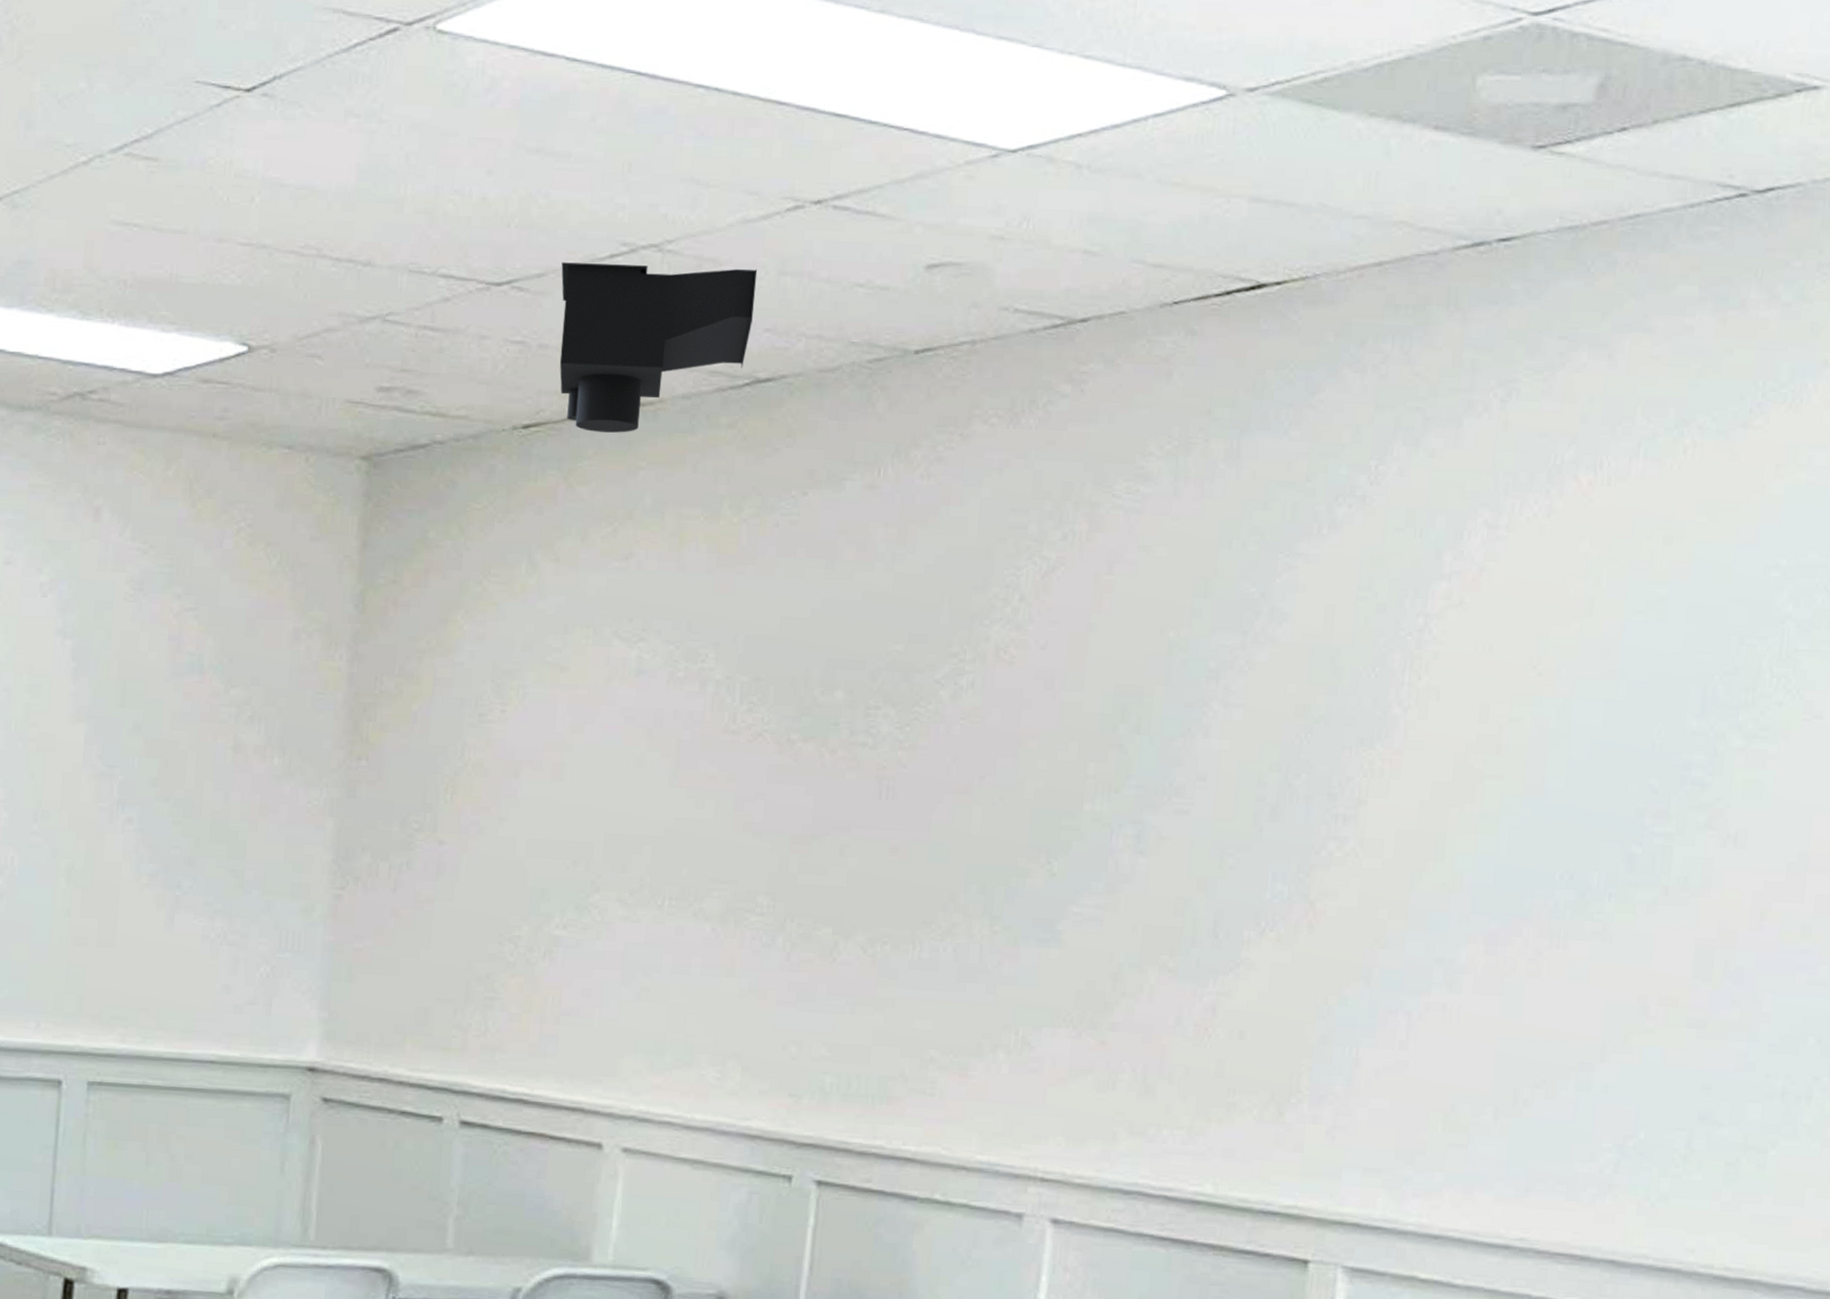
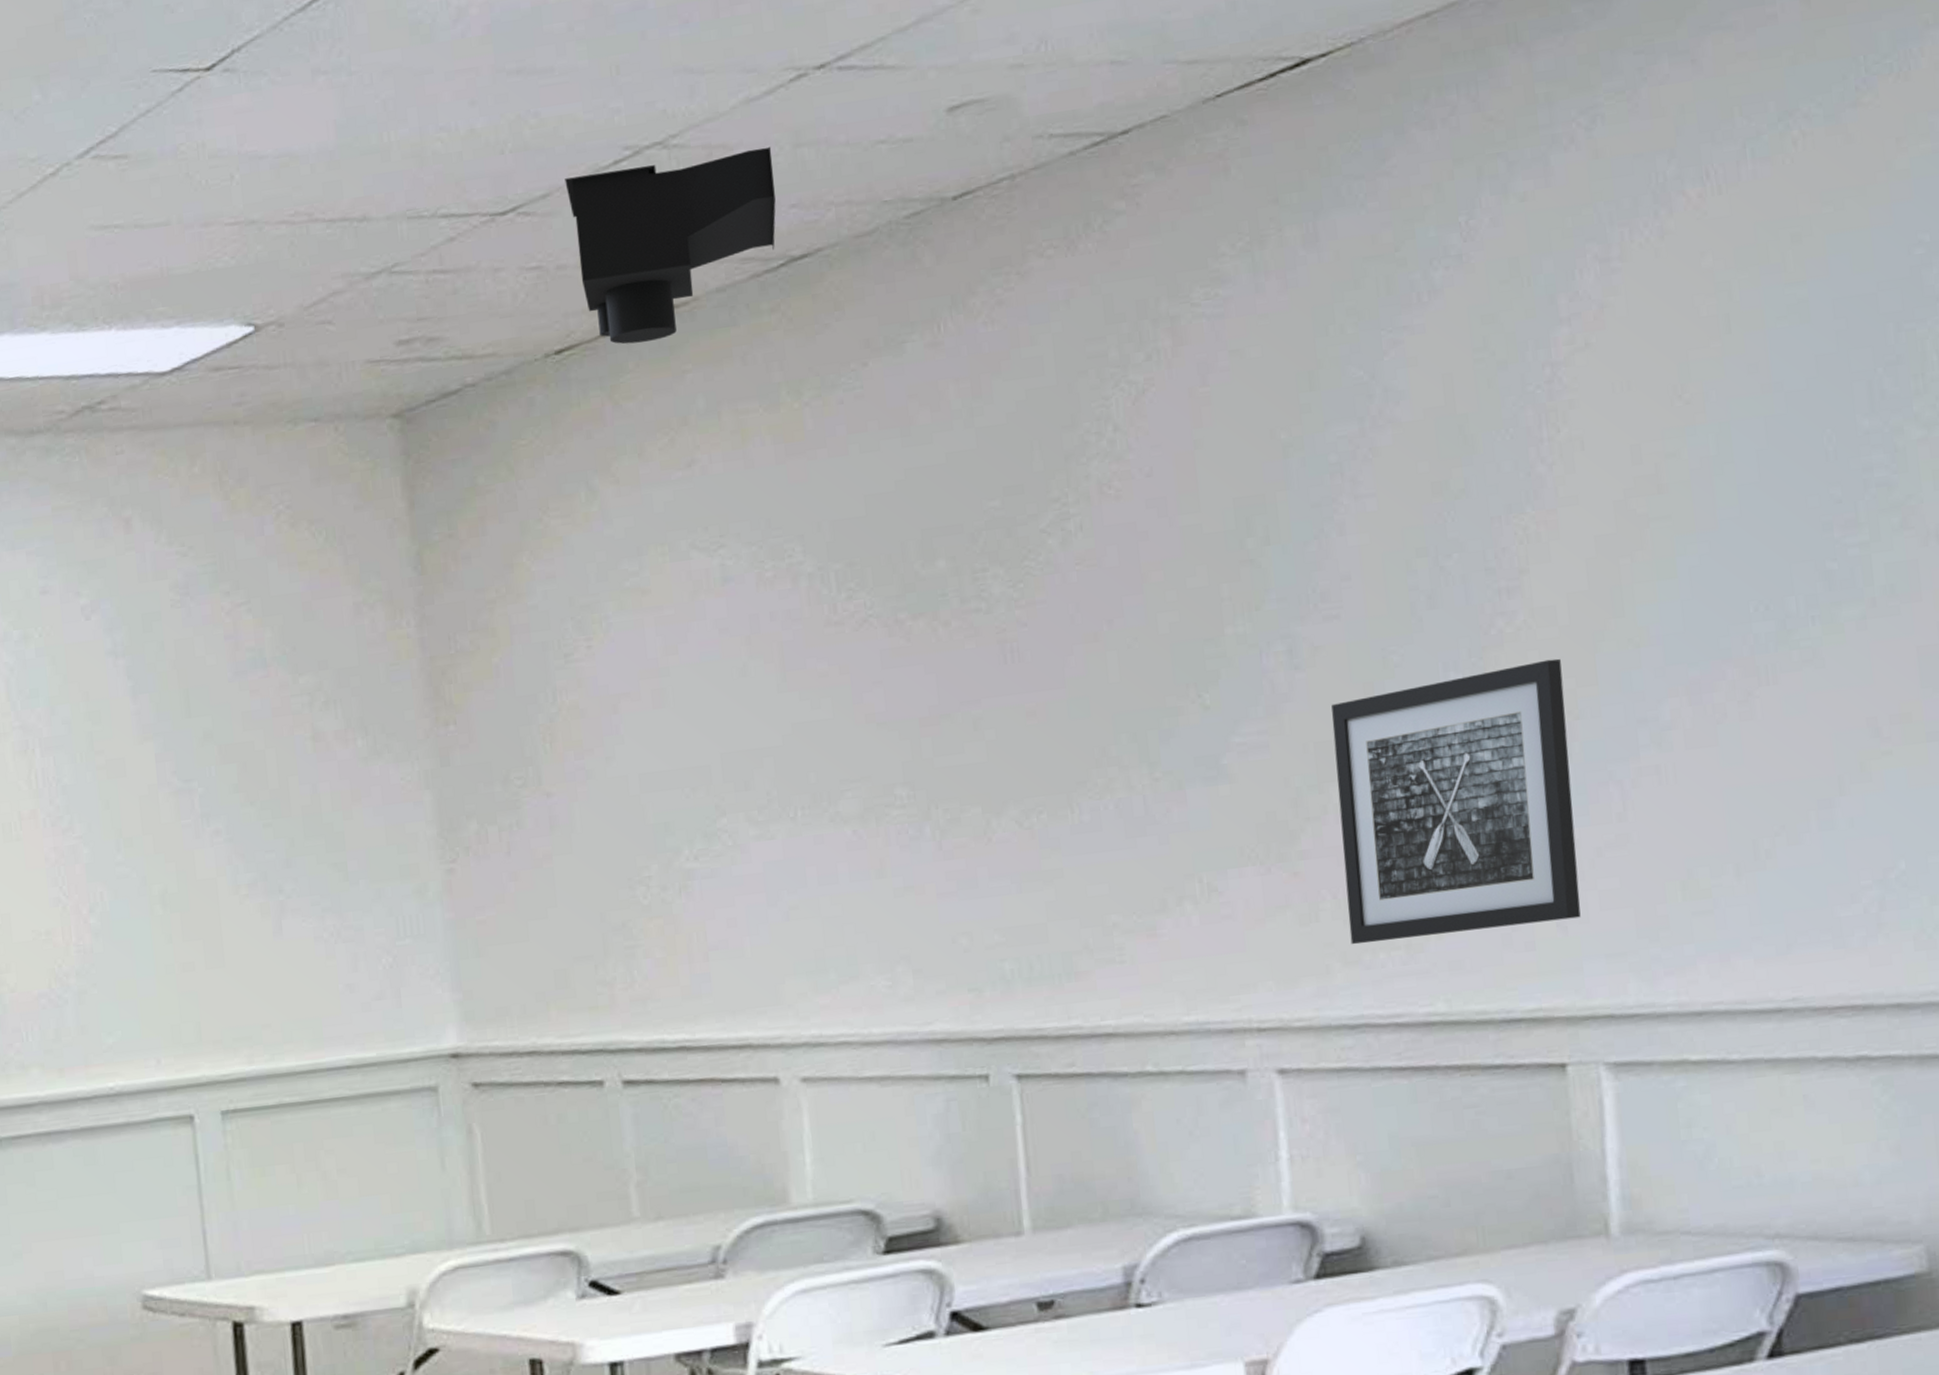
wall art: none [1140,888,1378,1130] -> present [1331,658,1581,945]

